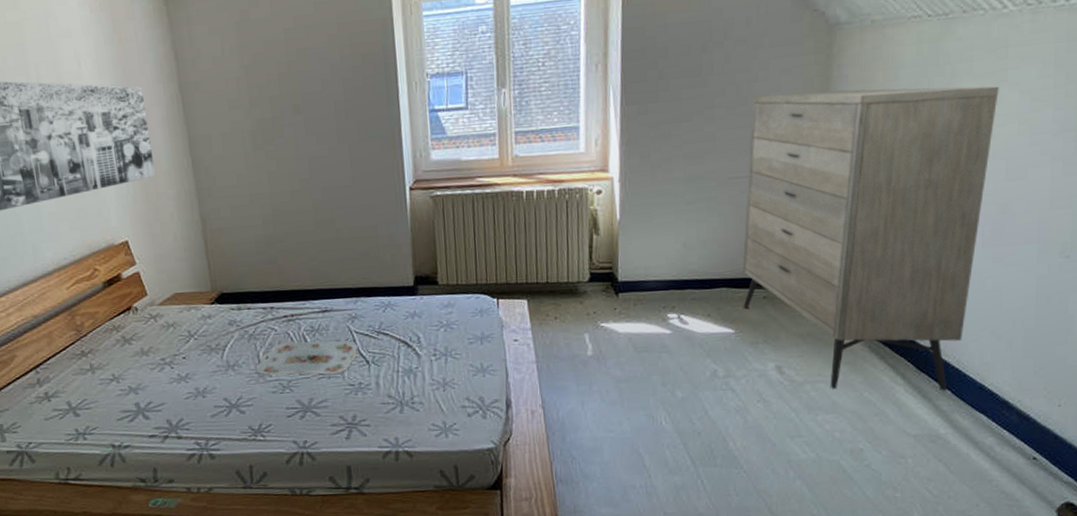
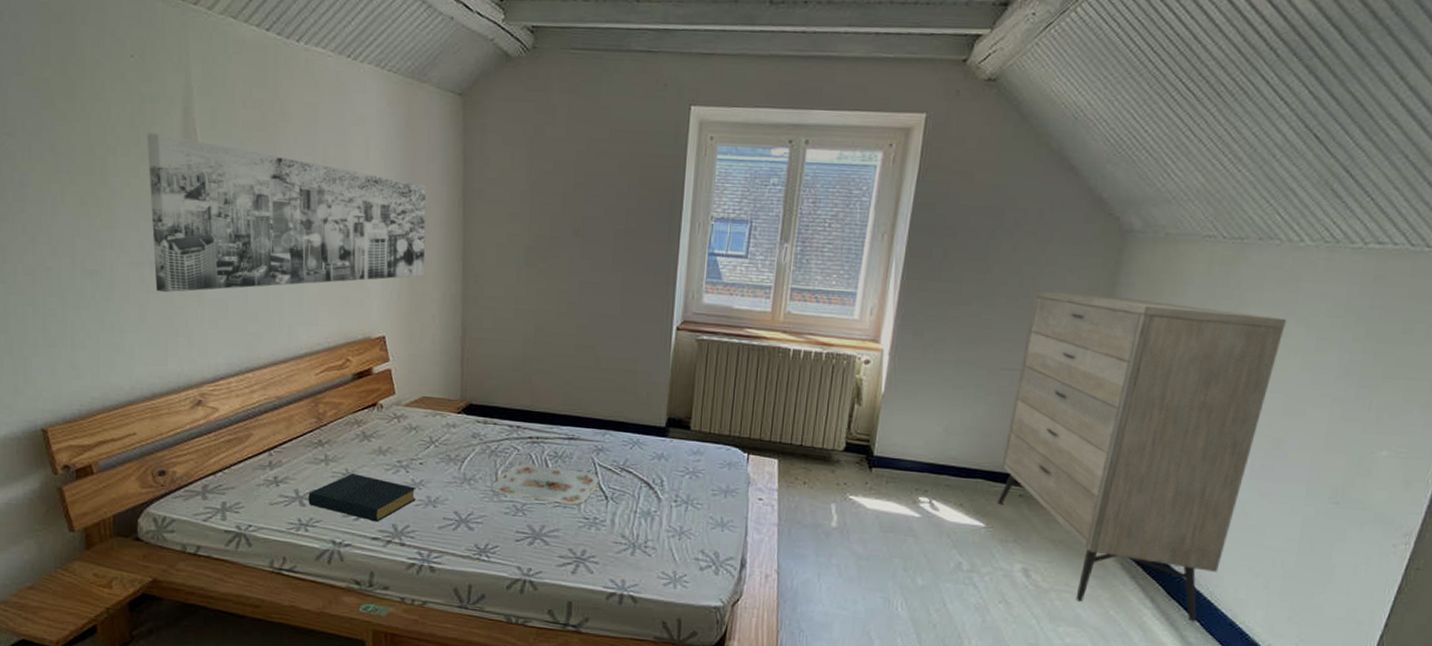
hardback book: none [81,377,185,420] -> present [308,473,416,522]

